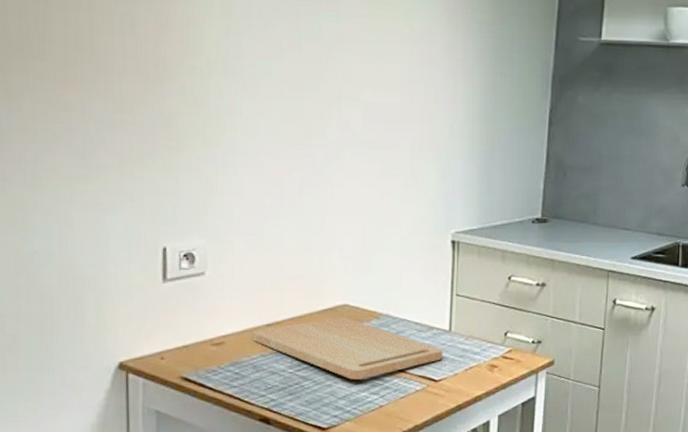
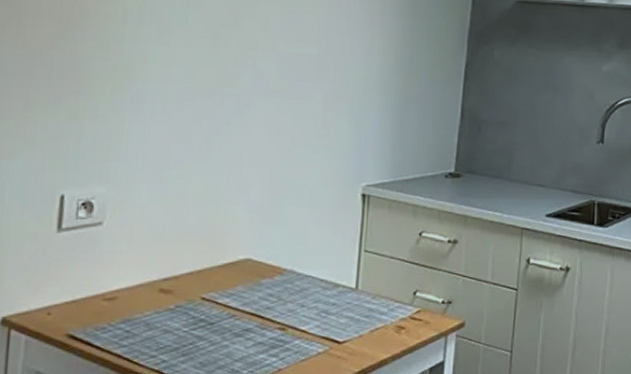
cutting board: present [253,317,443,380] -> none [148,272,348,340]

